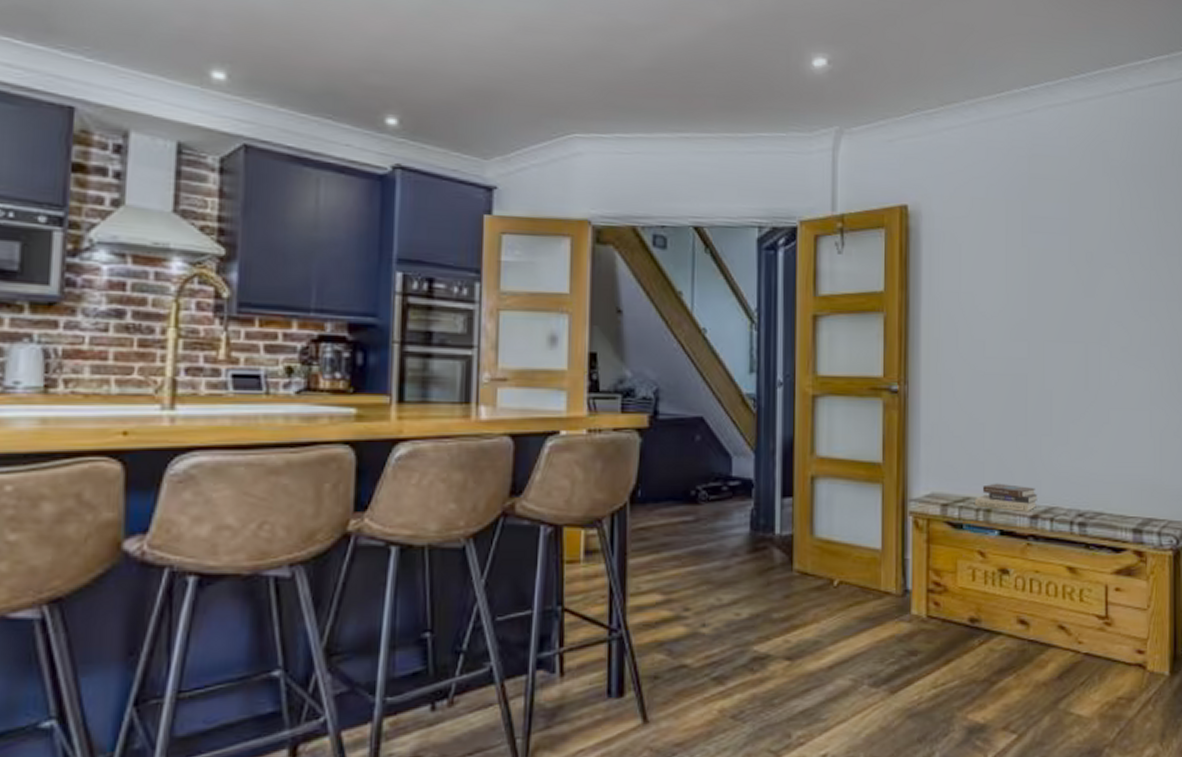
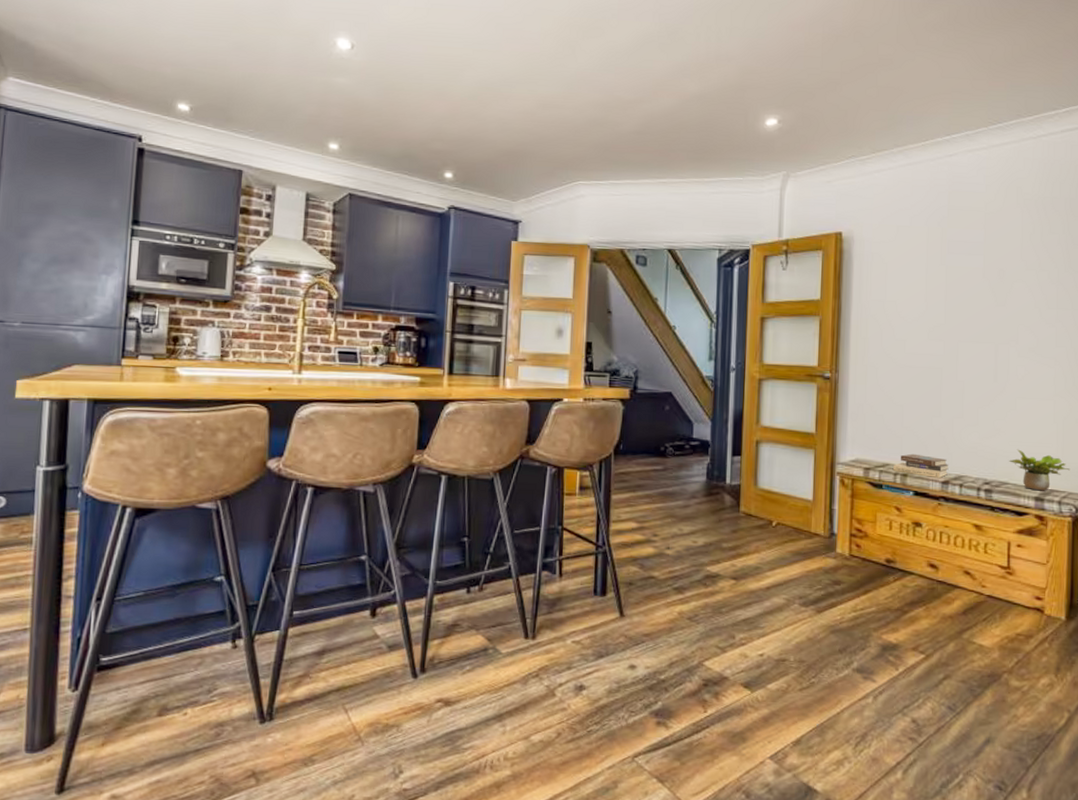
potted plant: none [1104,471,1170,521] -> present [1009,449,1071,491]

